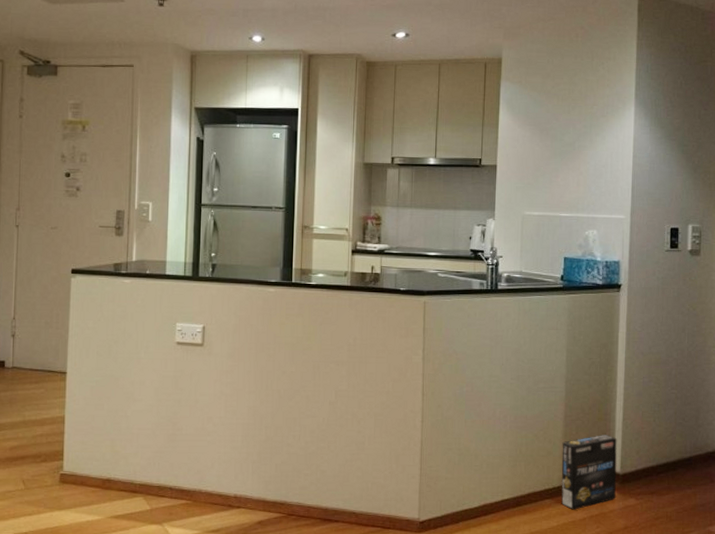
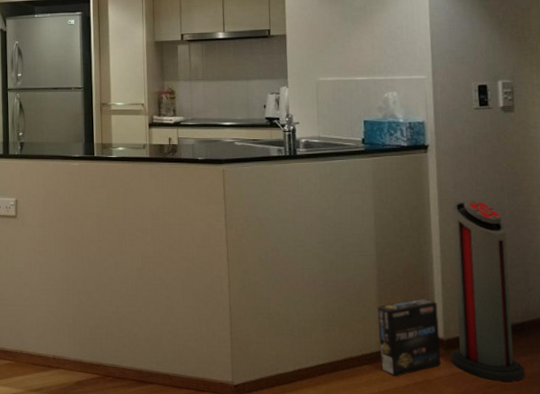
air purifier: none [624,339,688,513] -> present [450,200,525,381]

